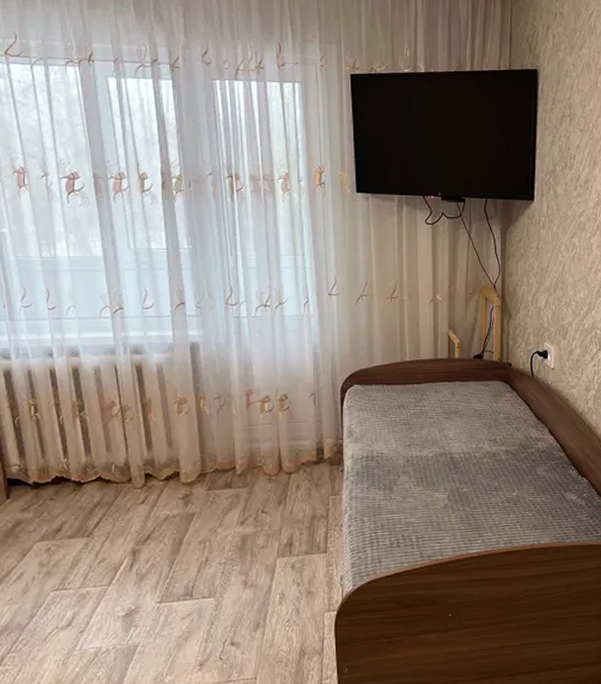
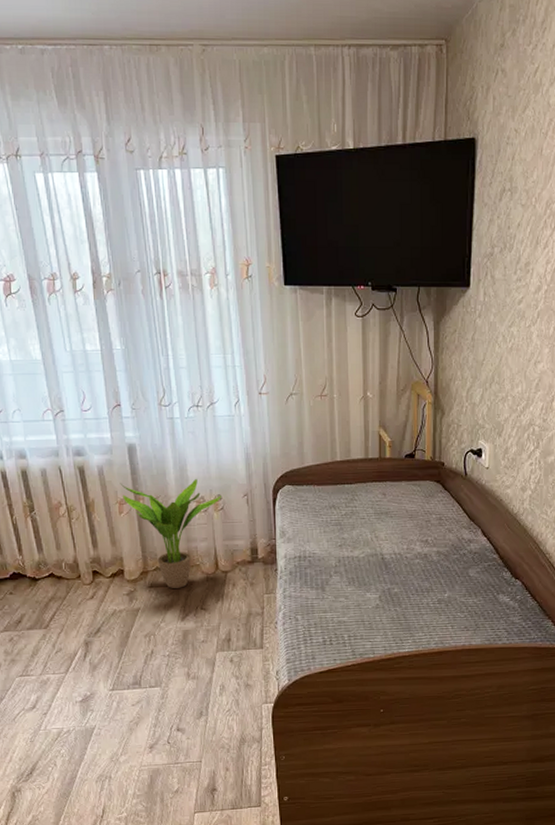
potted plant: none [180,377,287,491] -> present [120,478,221,588]

